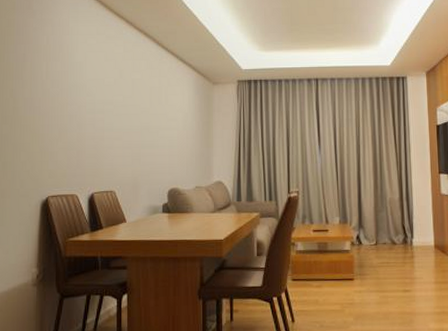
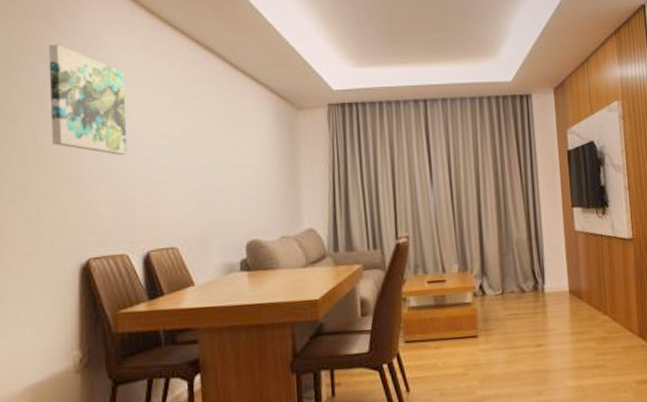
wall art: none [25,29,81,116] -> present [48,44,127,155]

